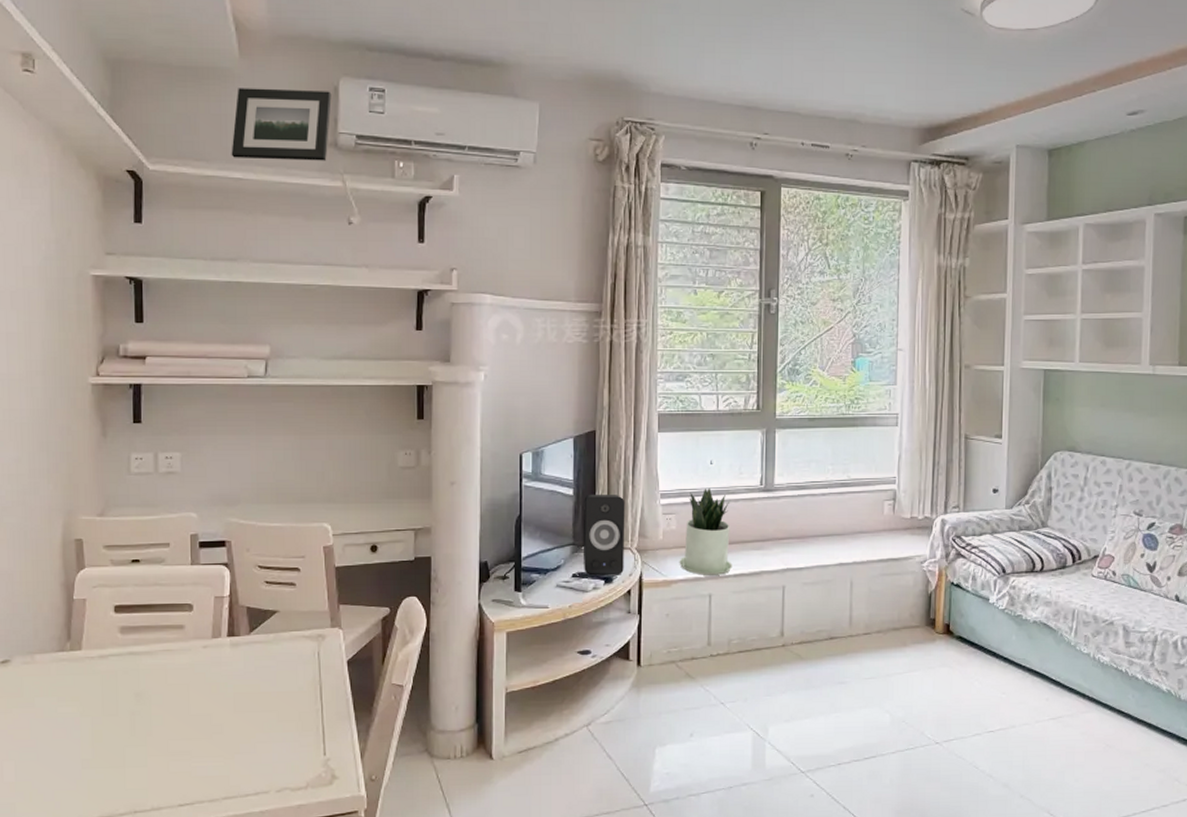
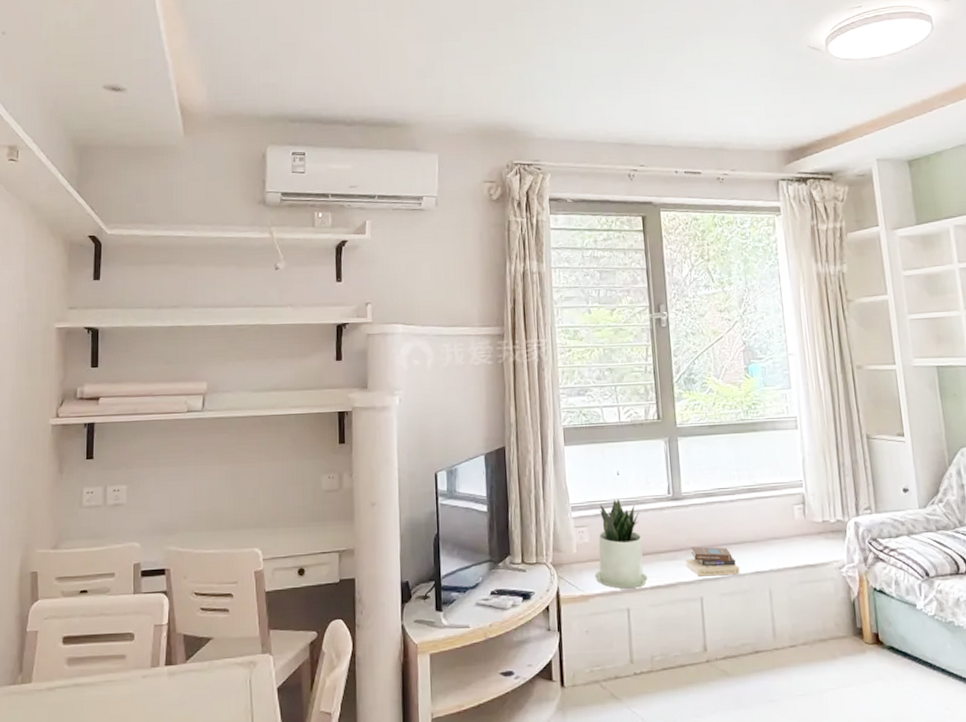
picture frame: present [231,88,332,161] -> none [176,158,260,219]
speaker: present [583,494,625,576] -> none [498,509,541,593]
books: none [770,537,824,566] -> present [685,546,740,577]

